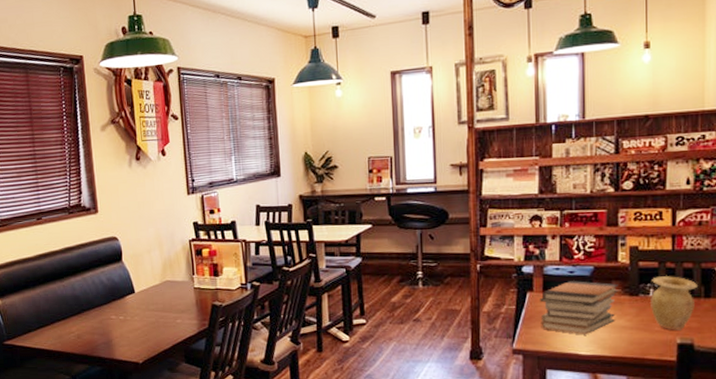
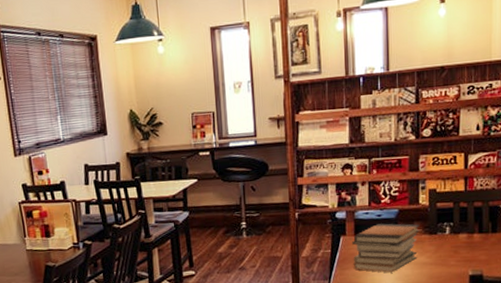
vase: present [649,276,699,330] -> none [446,214,487,264]

